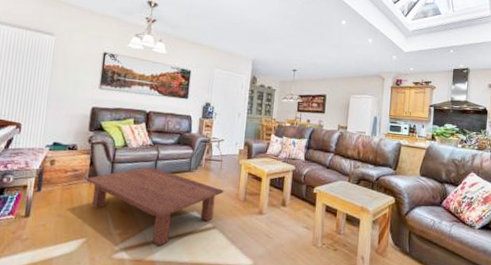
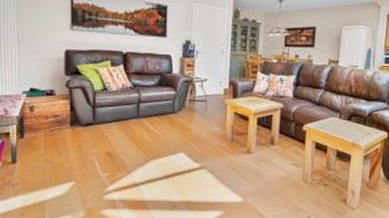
coffee table: present [85,166,224,246] -> none [68,109,210,187]

